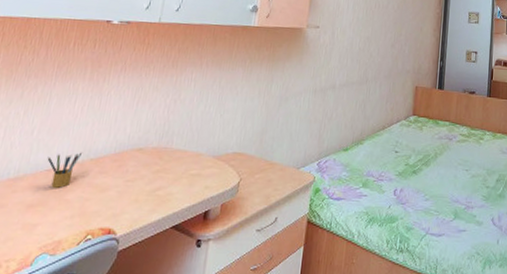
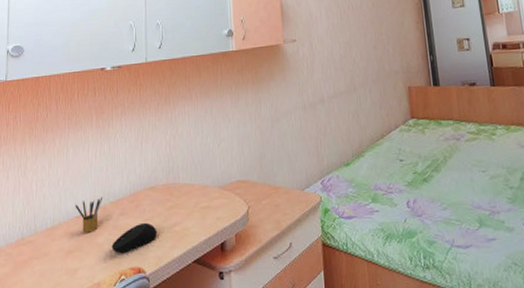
computer mouse: none [82,183,138,213] -> present [112,222,158,254]

